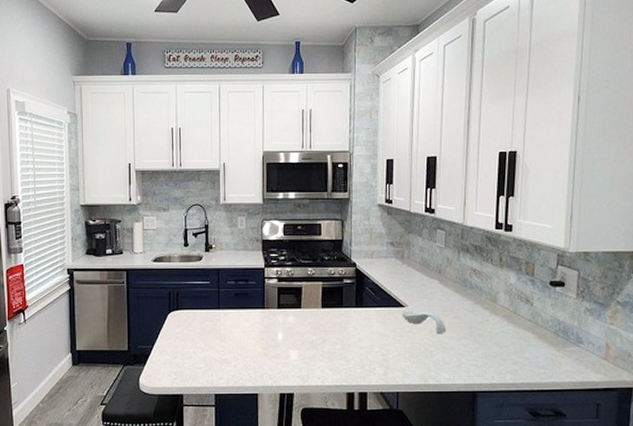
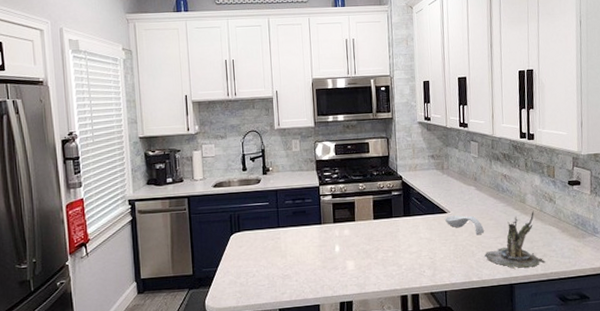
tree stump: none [445,312,516,375] -> present [485,211,546,269]

